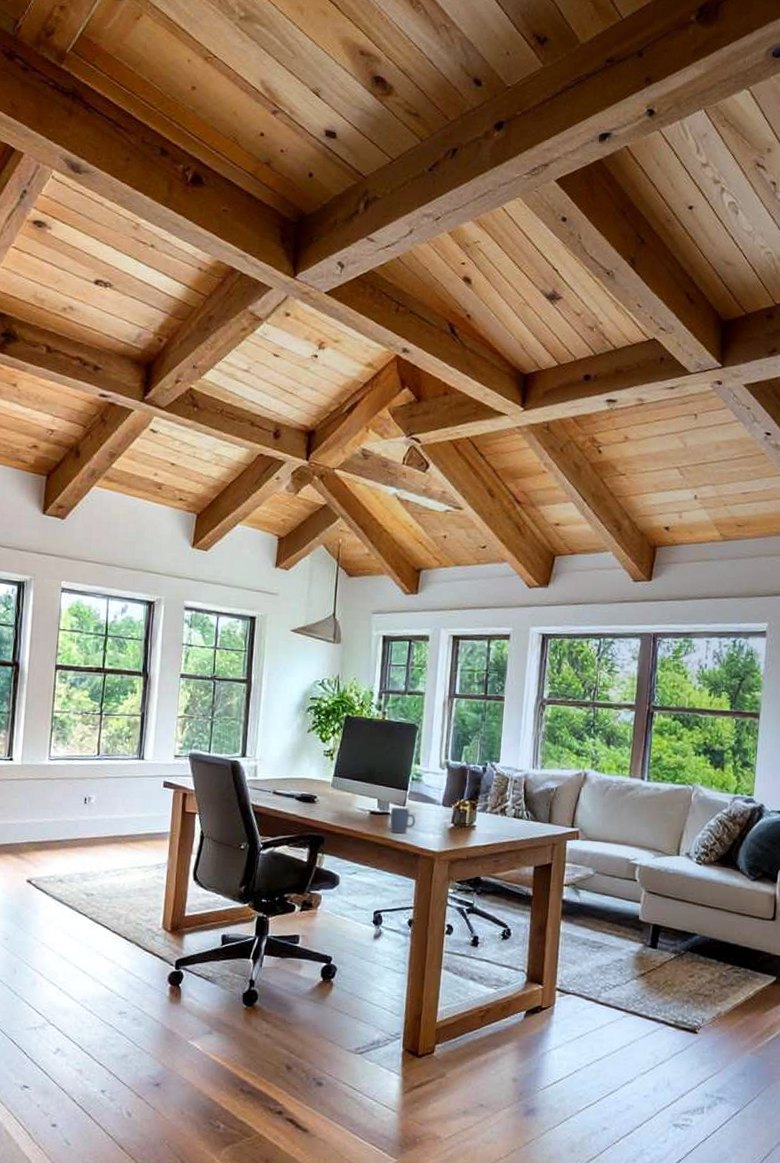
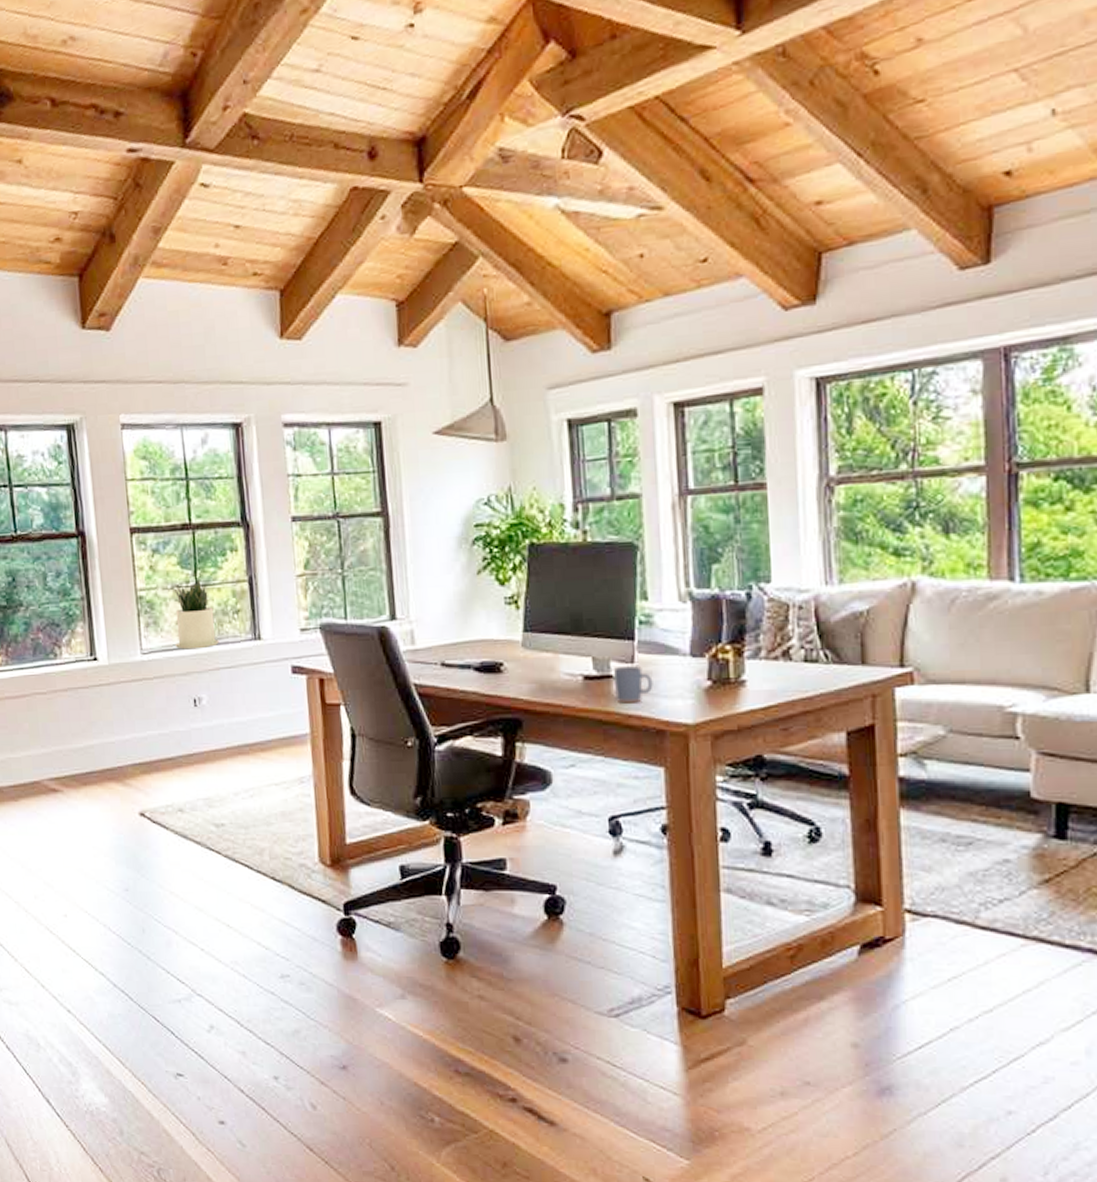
planter: none [77,710,112,762] -> present [173,581,219,650]

